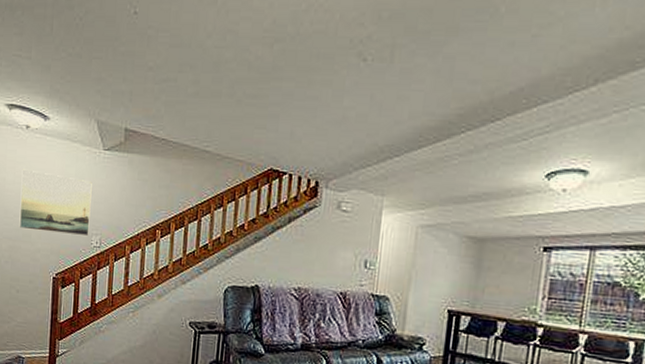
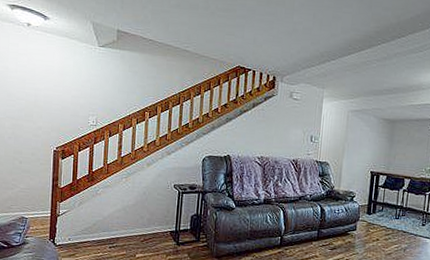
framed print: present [19,169,92,237] -> none [21,59,89,117]

